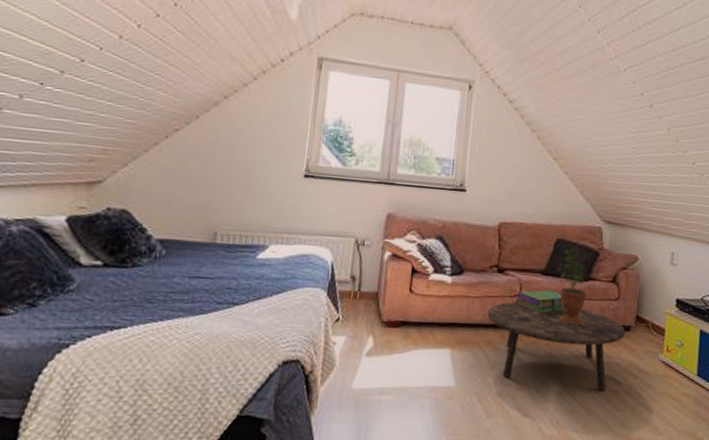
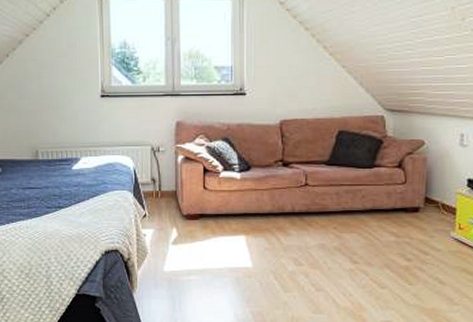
coffee table: present [488,302,626,391] -> none [277,192,415,267]
stack of books: present [516,289,565,314] -> none [302,179,351,201]
potted plant: present [557,243,588,325] -> none [341,134,373,209]

